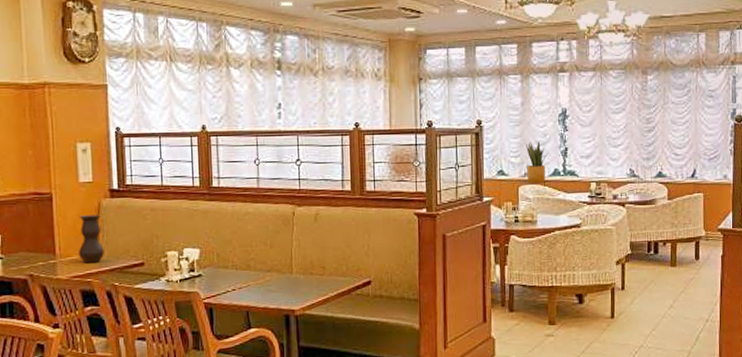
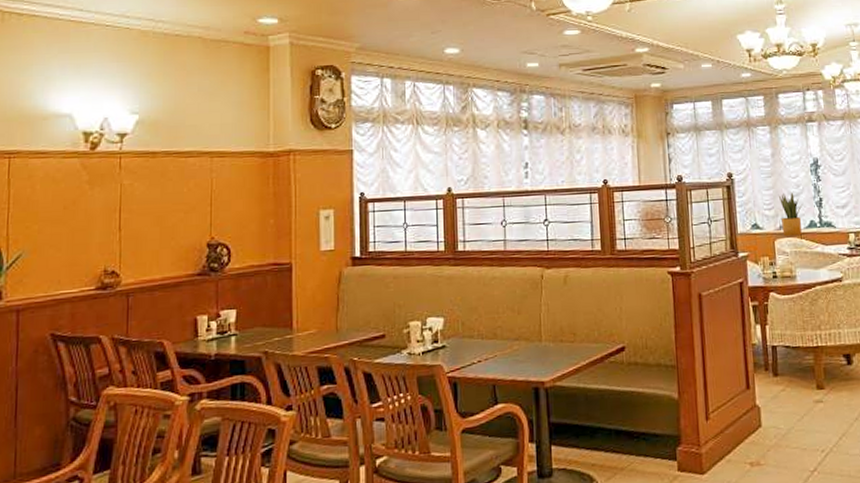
vase: present [78,215,104,265] -> none [316,284,344,339]

